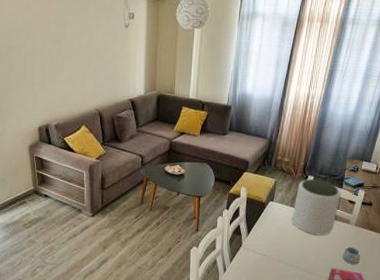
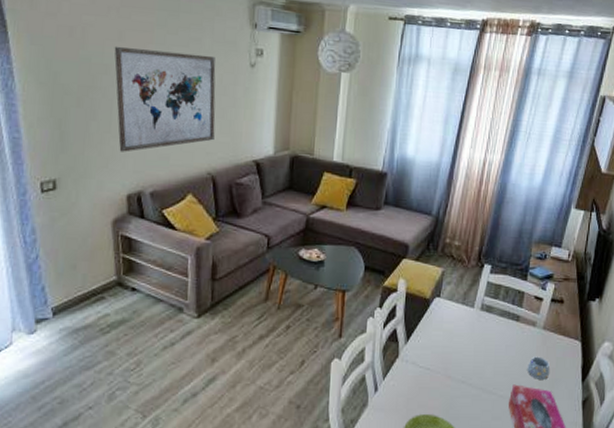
wall art: none [24,15,100,96] -> present [114,46,216,152]
plant pot: present [292,179,342,235] -> none [463,268,526,342]

